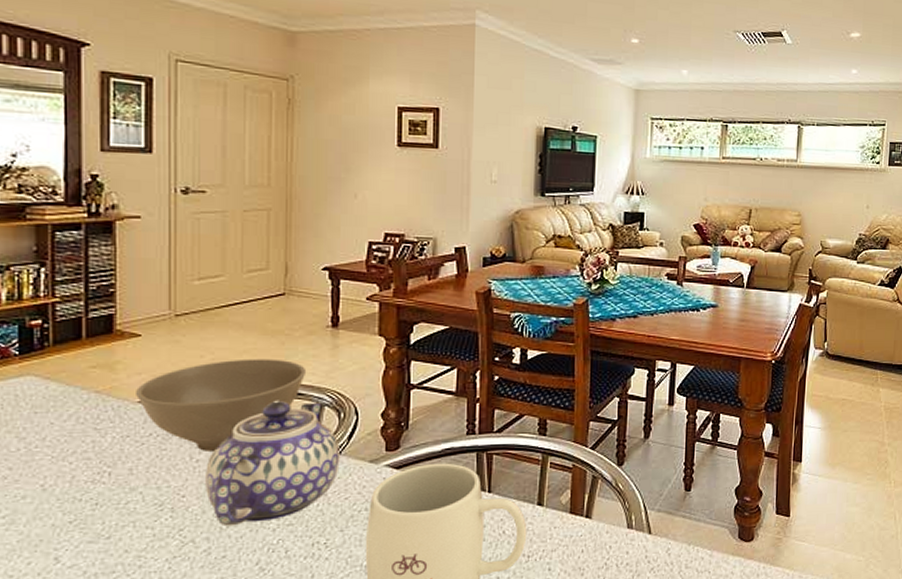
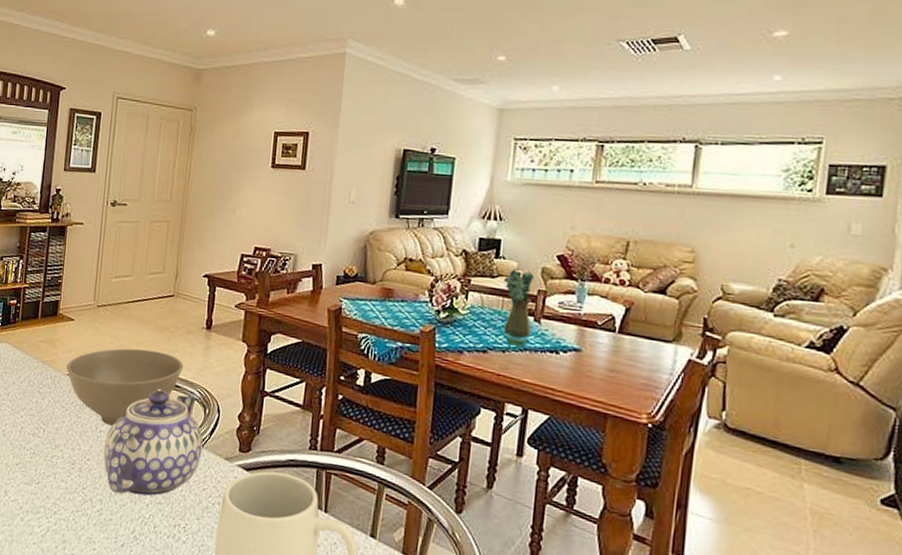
vase: none [649,236,676,310] -> present [503,265,535,348]

